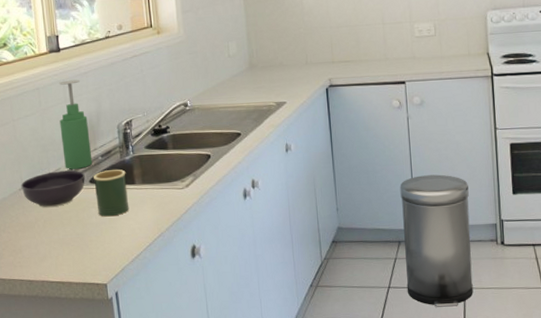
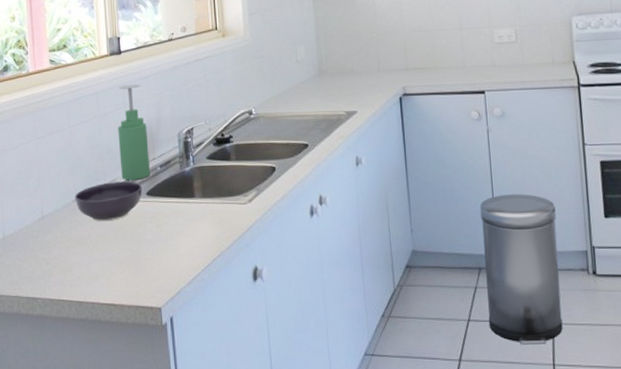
mug: present [92,169,129,217] -> none [150,180,188,233]

